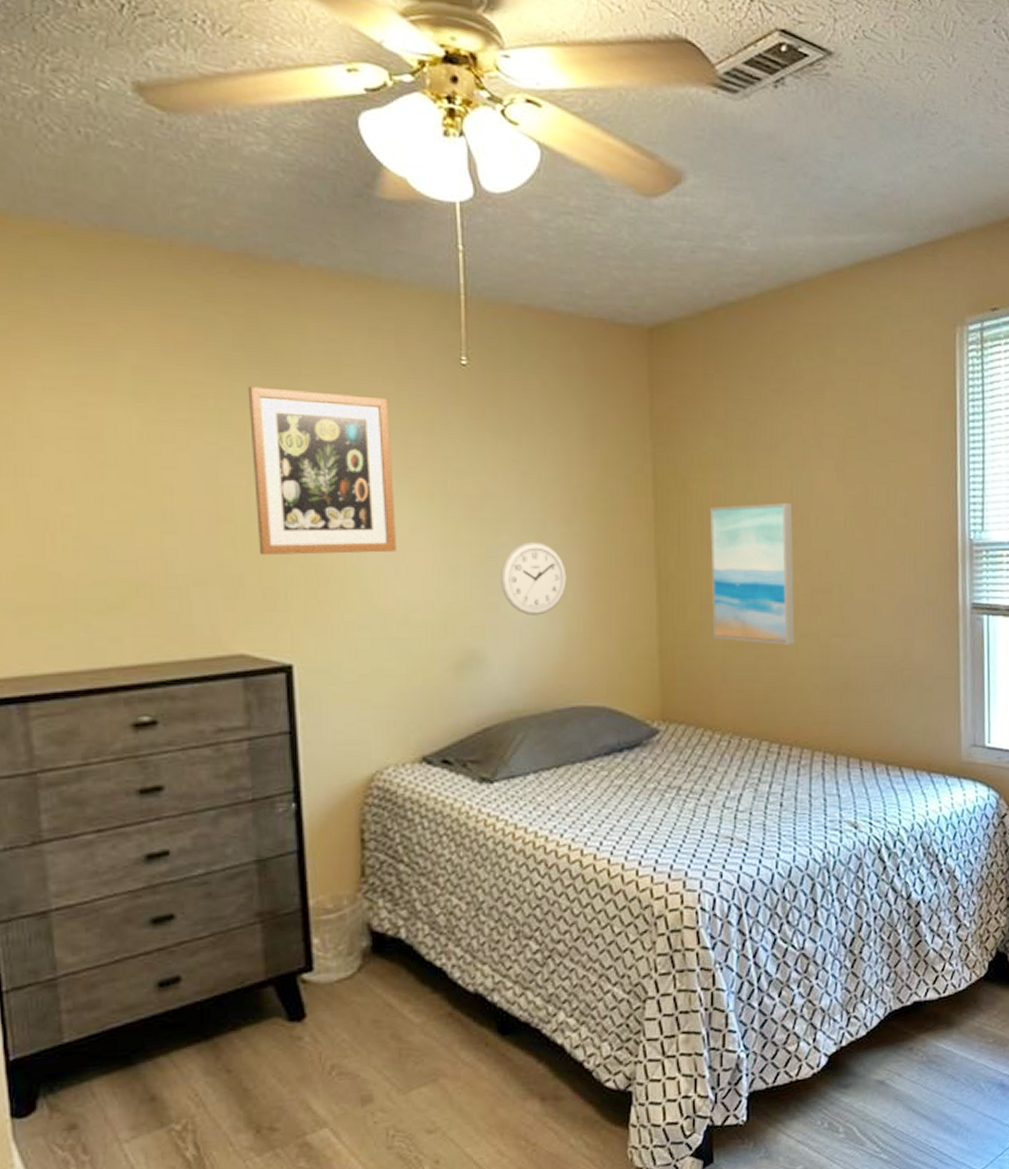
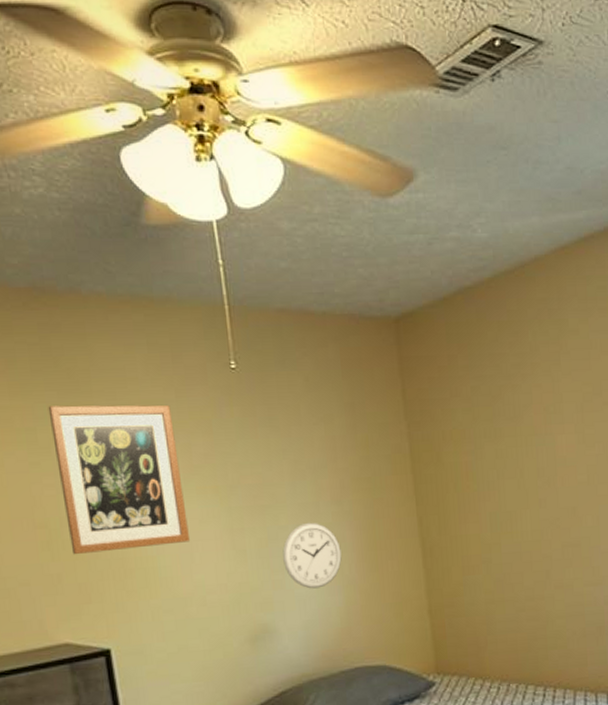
wall art: present [709,503,795,645] -> none [463,467,551,598]

